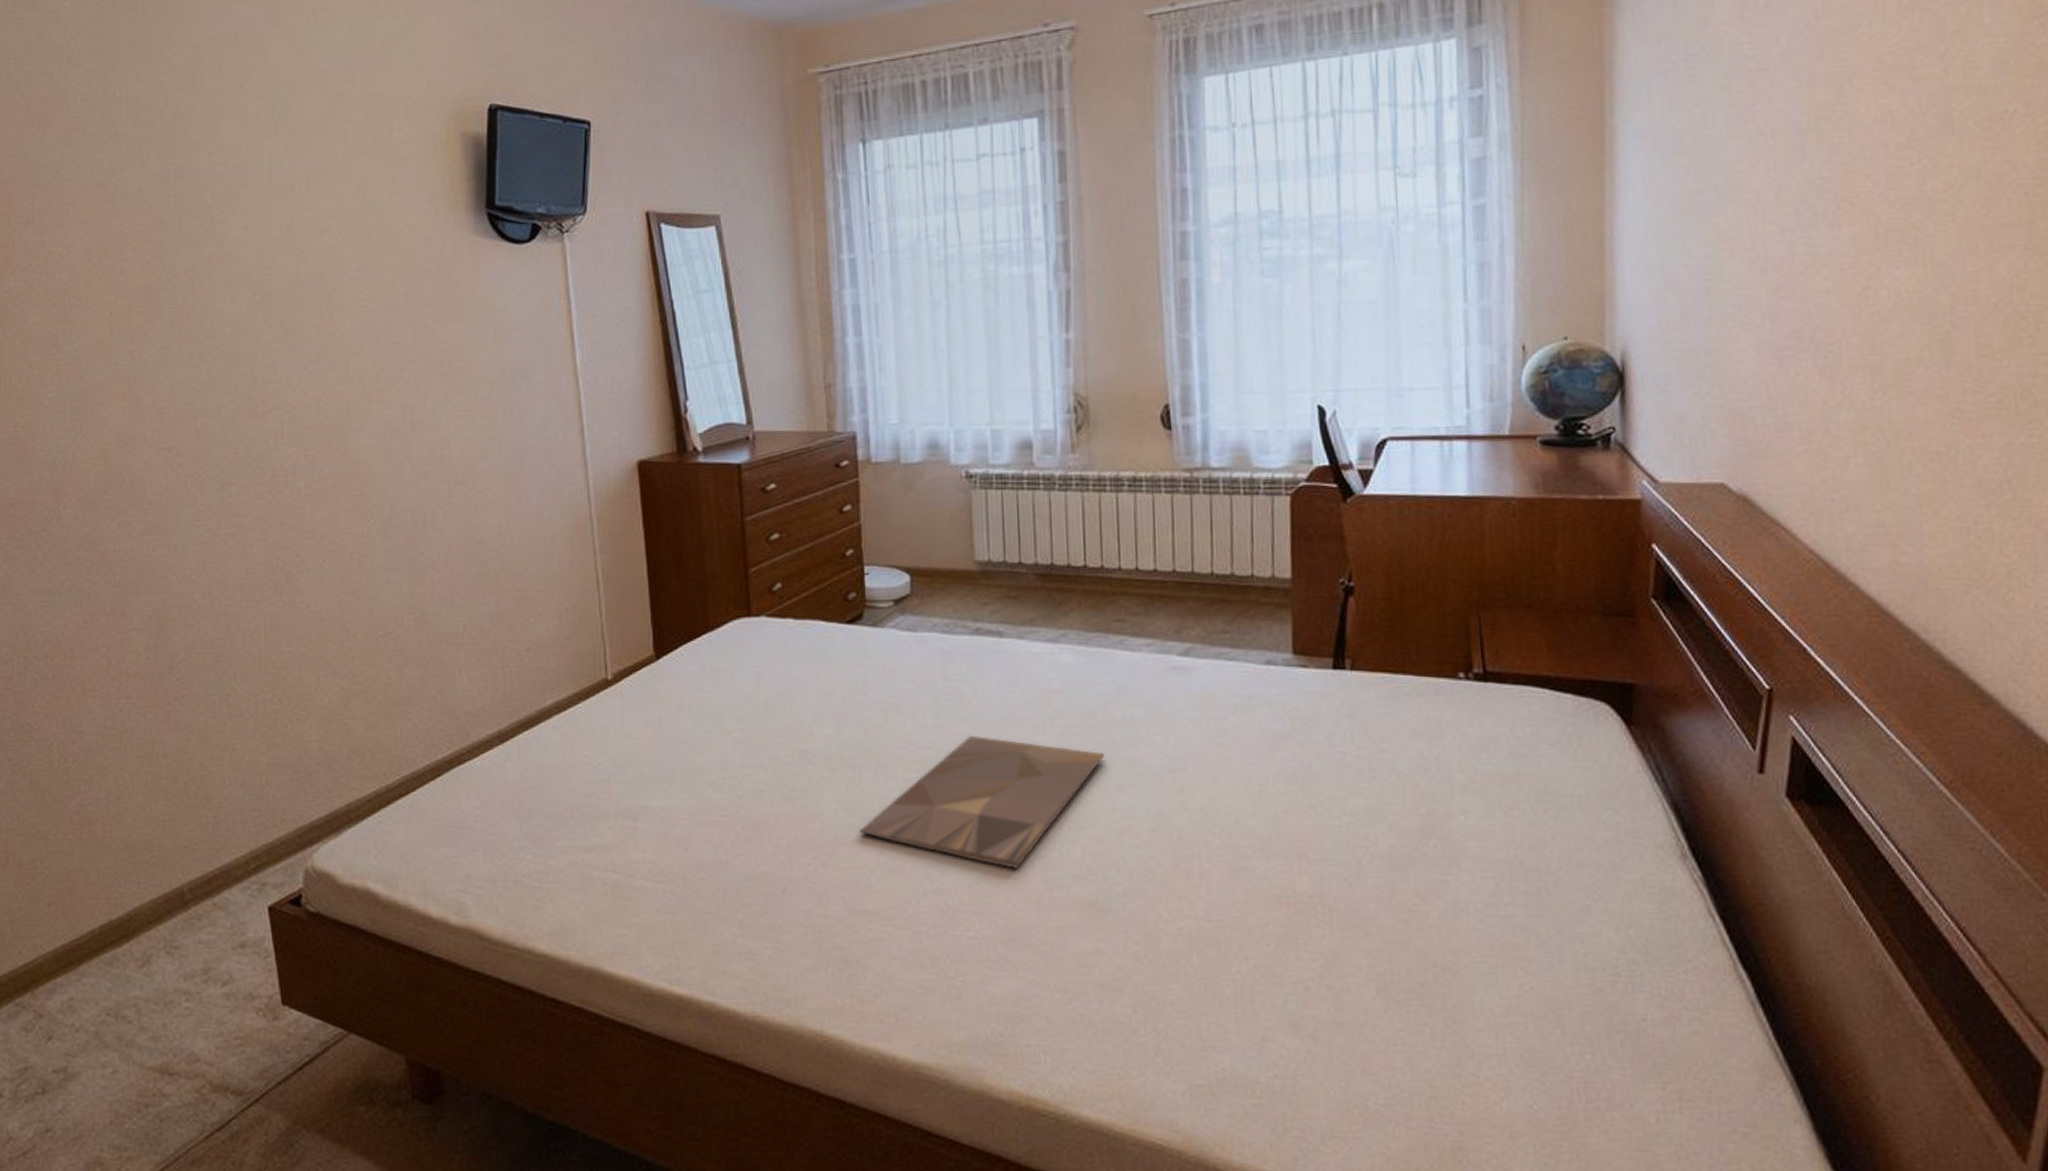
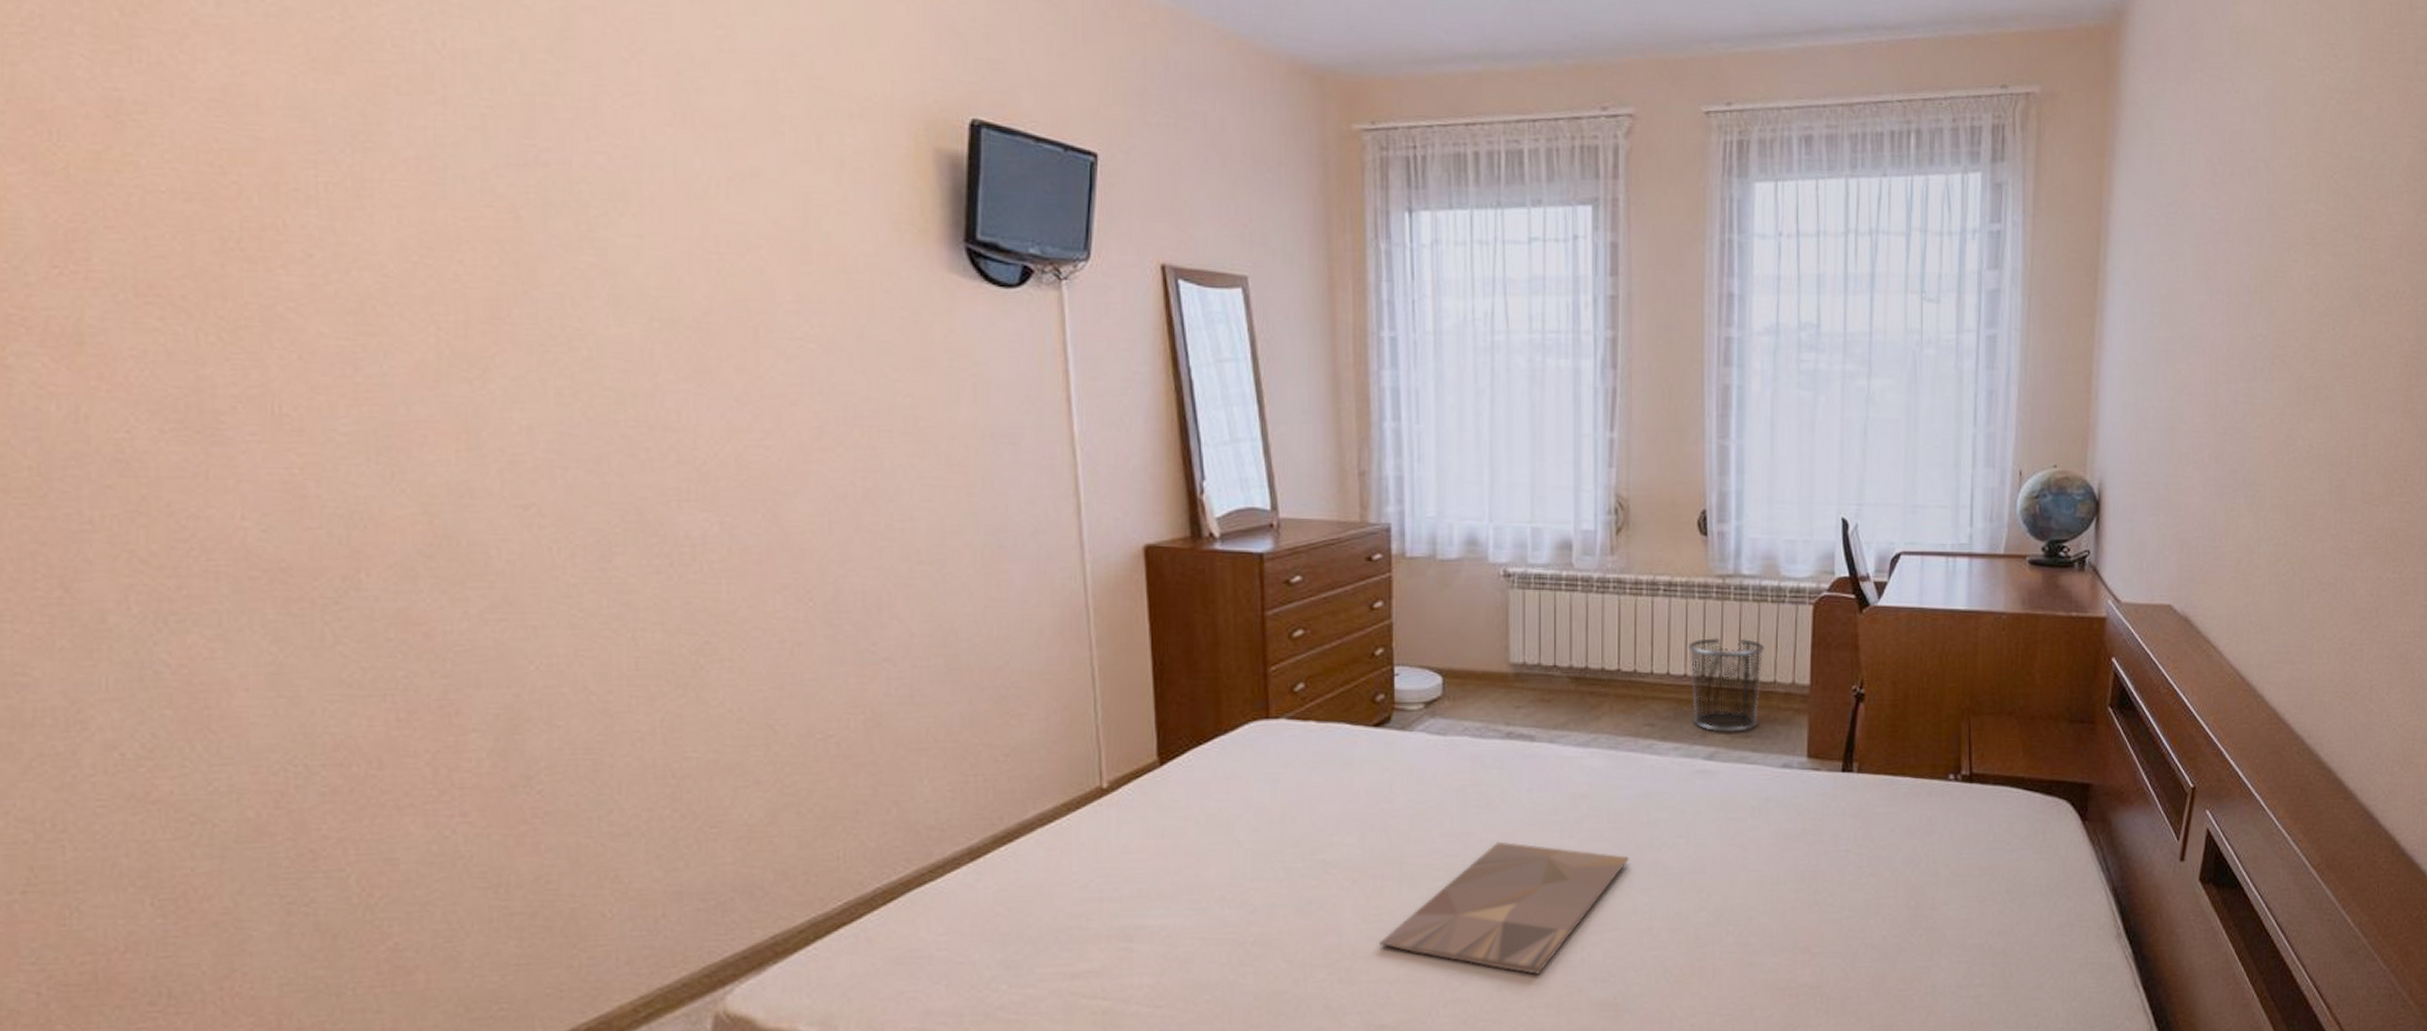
waste bin: none [1157,532,1240,629] -> present [1689,638,1765,733]

